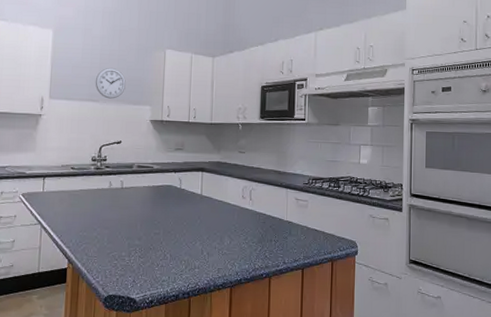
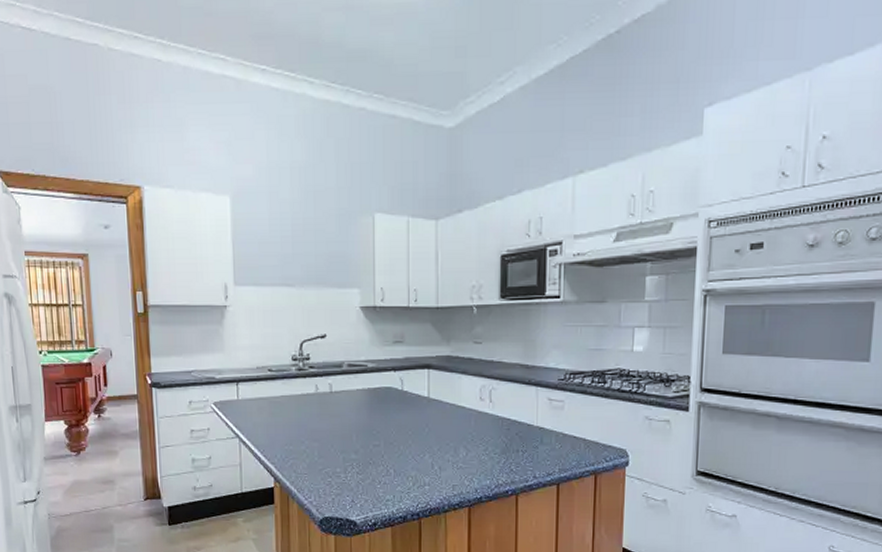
wall clock: present [95,67,126,99] -> none [288,241,326,282]

